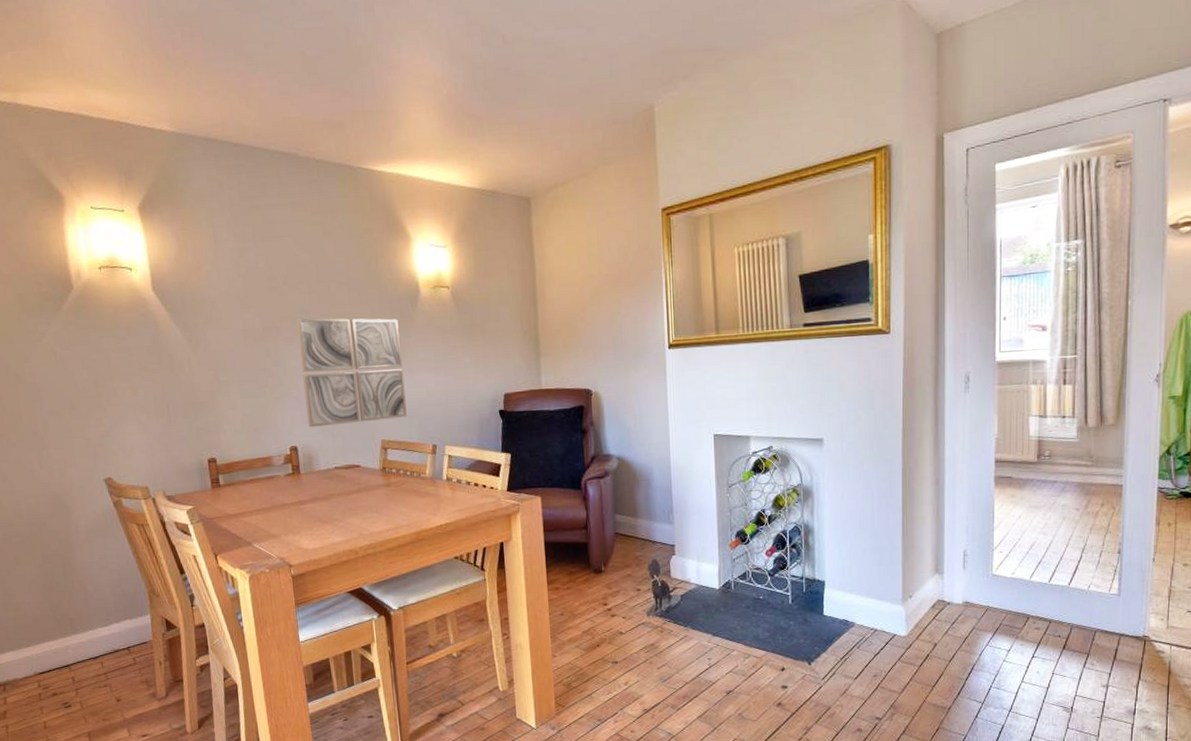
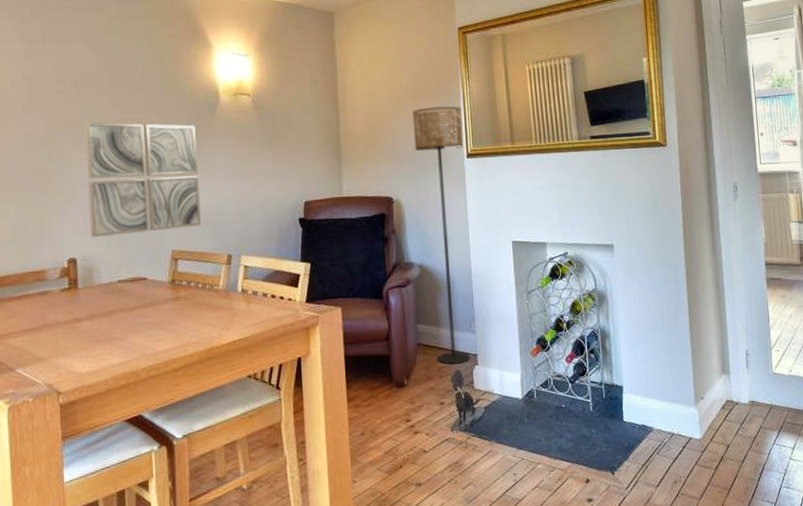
floor lamp: none [612,294,668,554] -> present [412,106,471,365]

